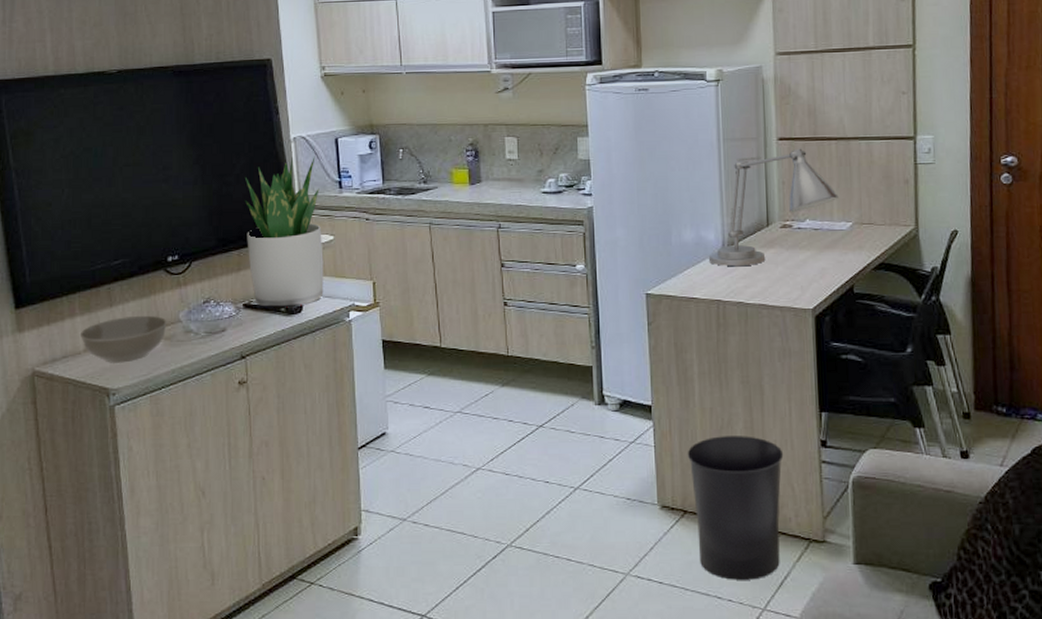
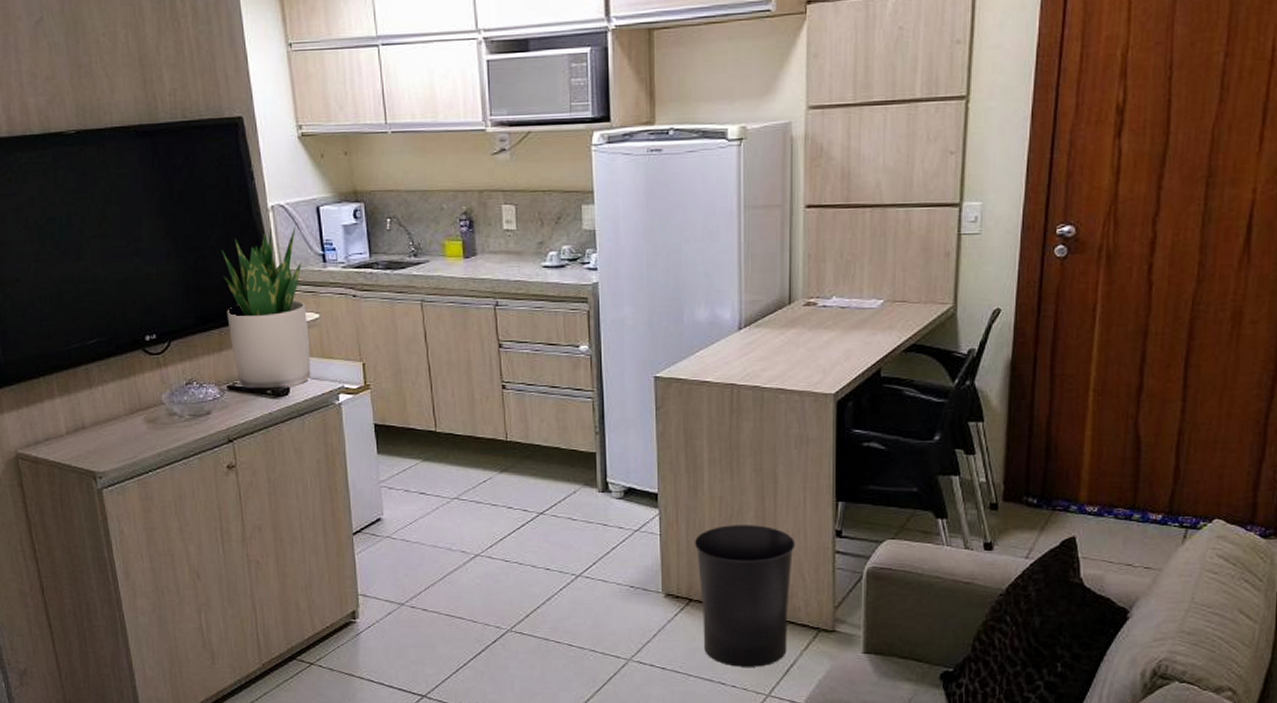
bowl: present [81,315,167,363] -> none [61,397,150,446]
desk lamp: present [709,148,839,266] -> none [724,216,870,347]

